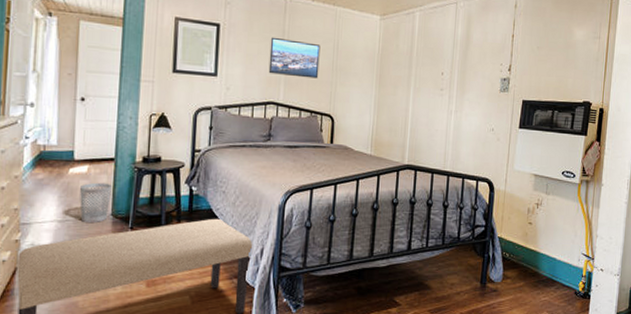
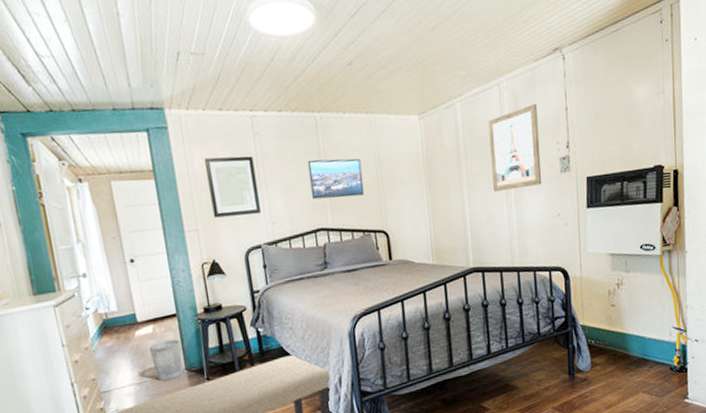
wall art: none [436,25,487,100] -> present [488,103,542,192]

